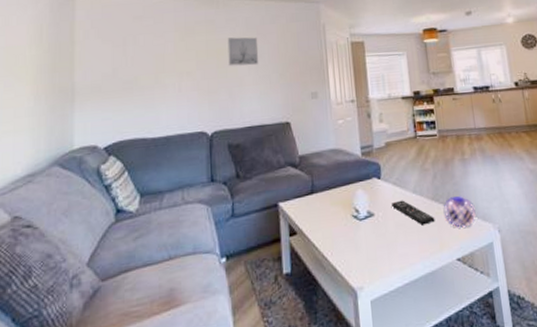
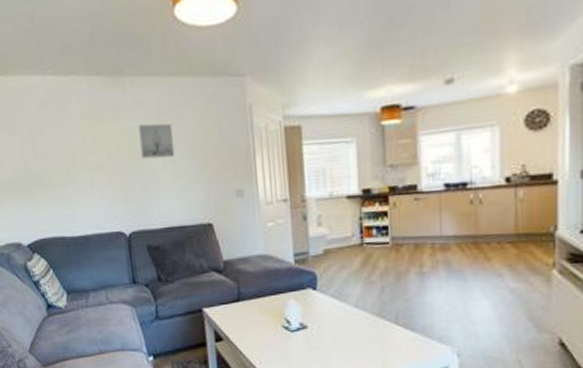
remote control: present [392,200,435,225] -> none [328,314,379,342]
decorative orb: present [443,196,476,228] -> none [390,314,430,348]

